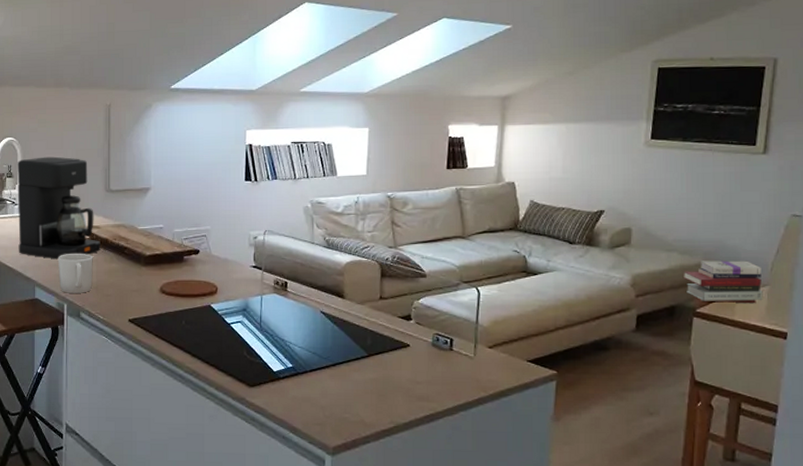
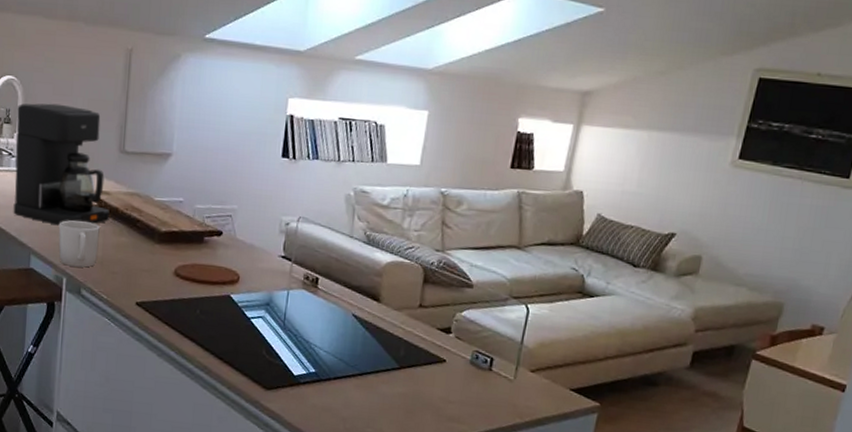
books: present [682,260,763,303] -> none [747,299,832,350]

